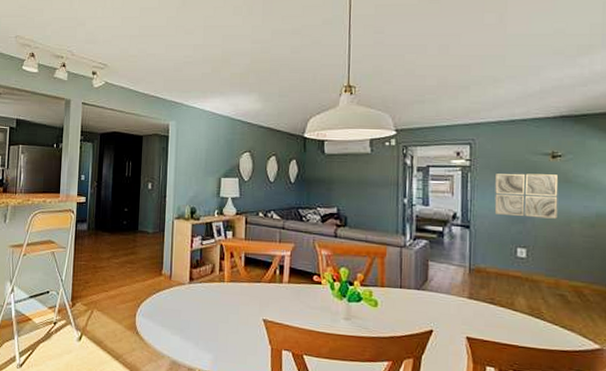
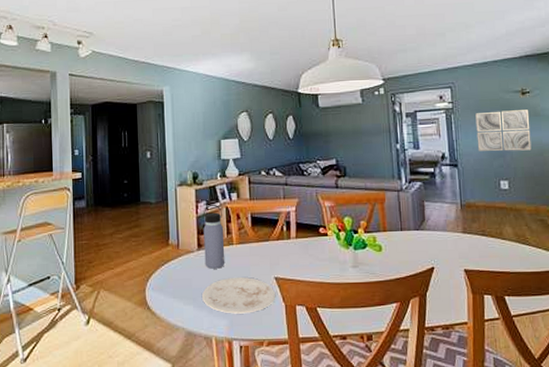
plate: none [190,314,263,352] -> present [202,277,276,314]
water bottle: none [195,240,217,304] -> present [203,204,225,269]

